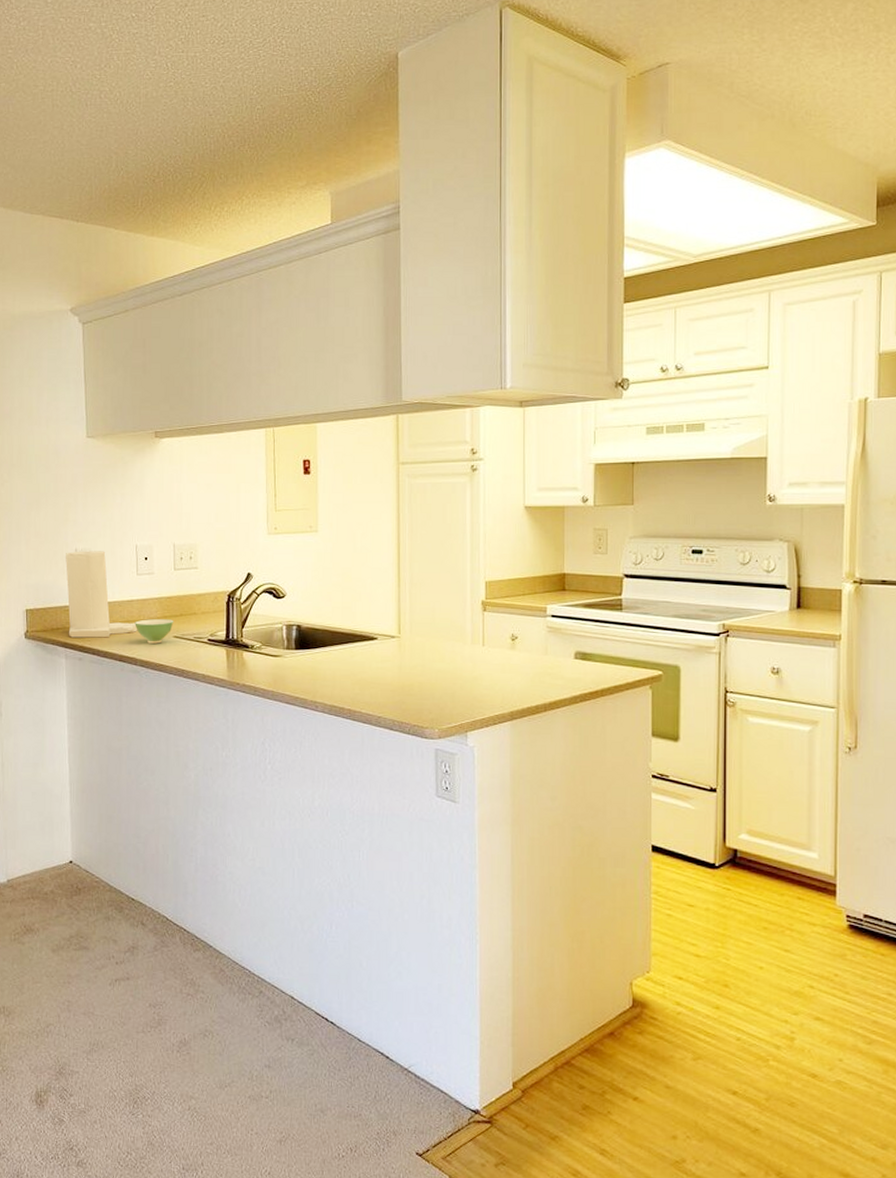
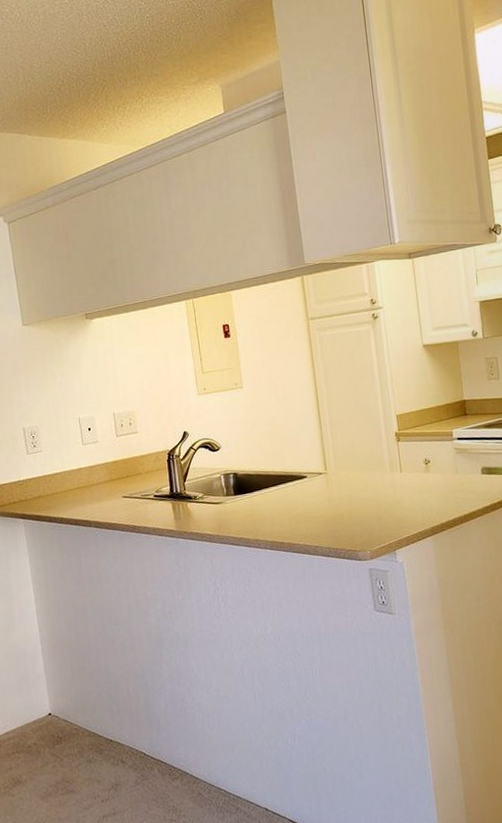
paper towel: present [66,551,138,638] -> none [14,426,89,509]
bowl: present [135,619,174,644] -> none [85,481,122,506]

